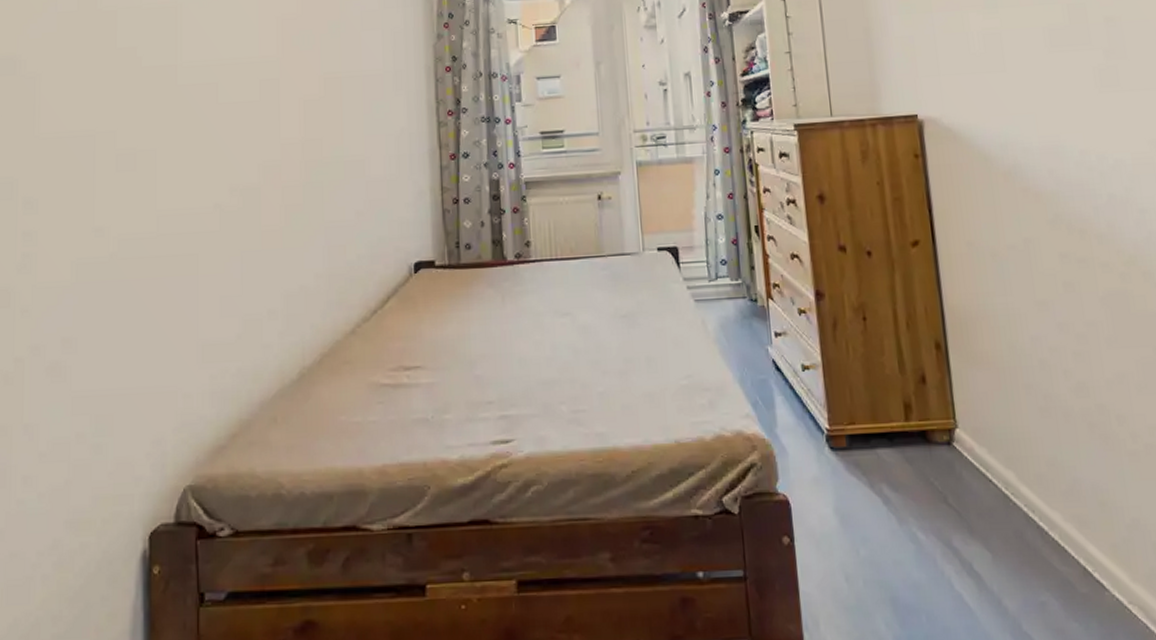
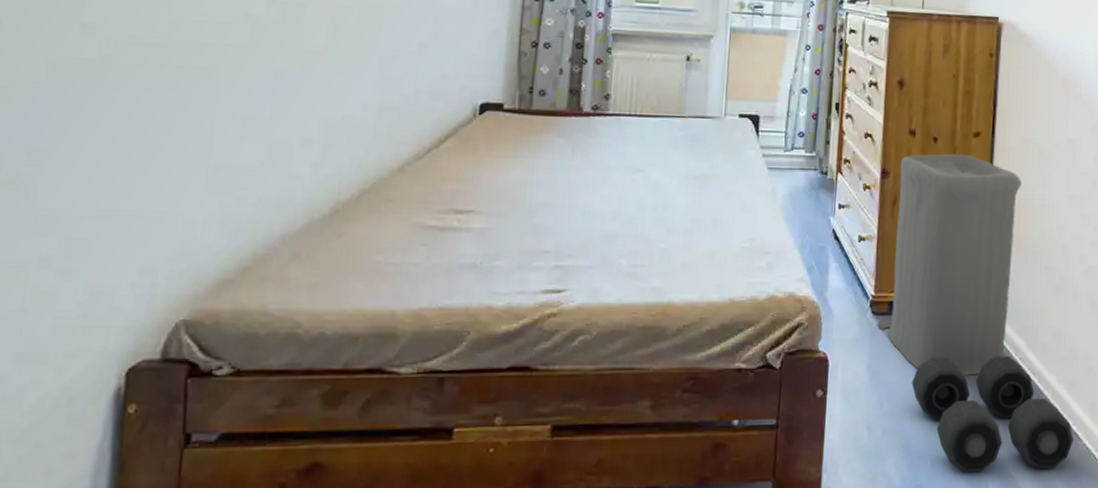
laundry basket: none [834,266,994,516] -> present [877,153,1023,376]
dumbbell: none [887,490,1099,631] -> present [911,355,1074,473]

